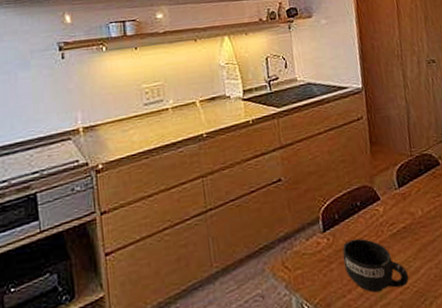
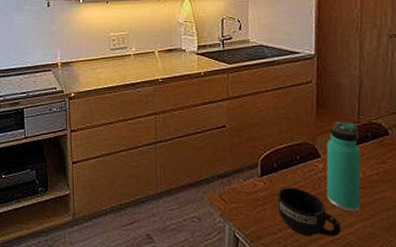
thermos bottle: none [384,156,424,256] -> present [326,121,361,212]

